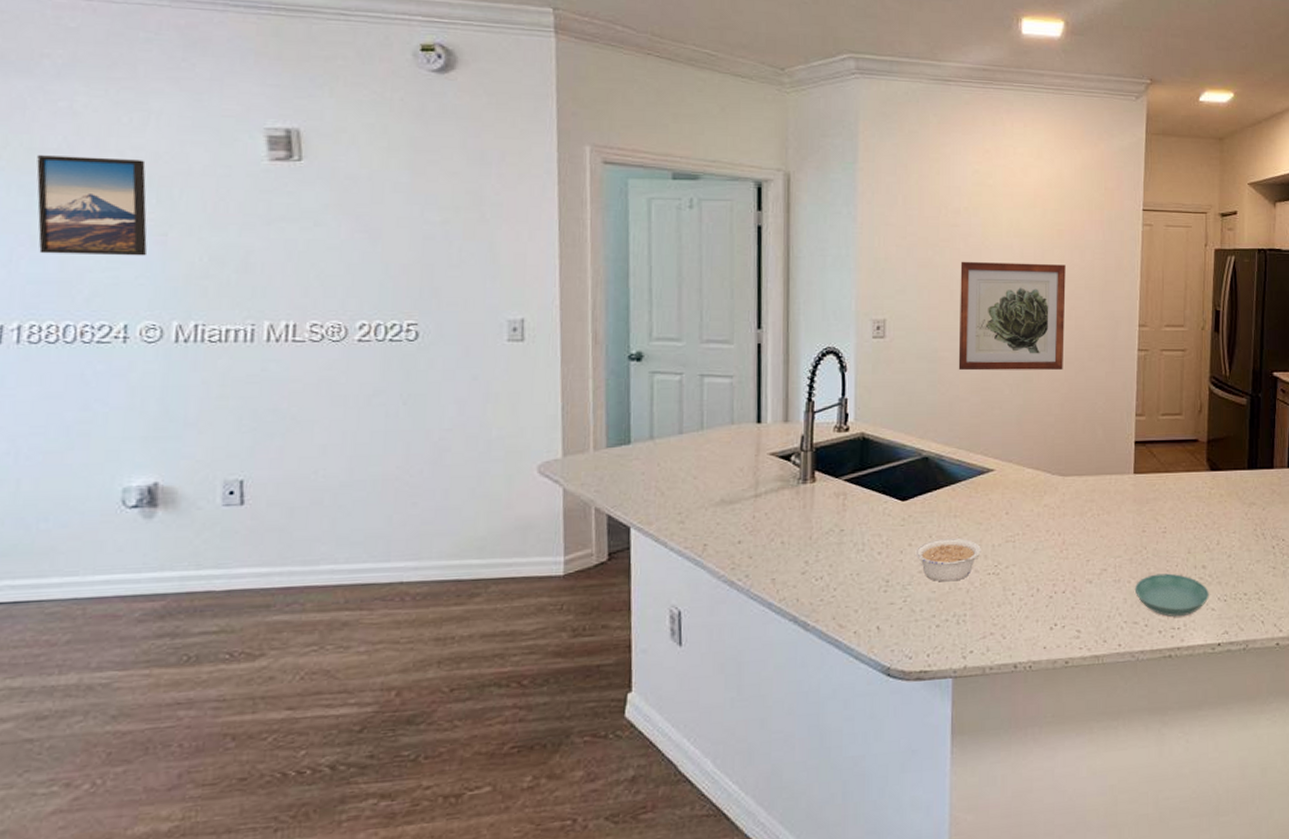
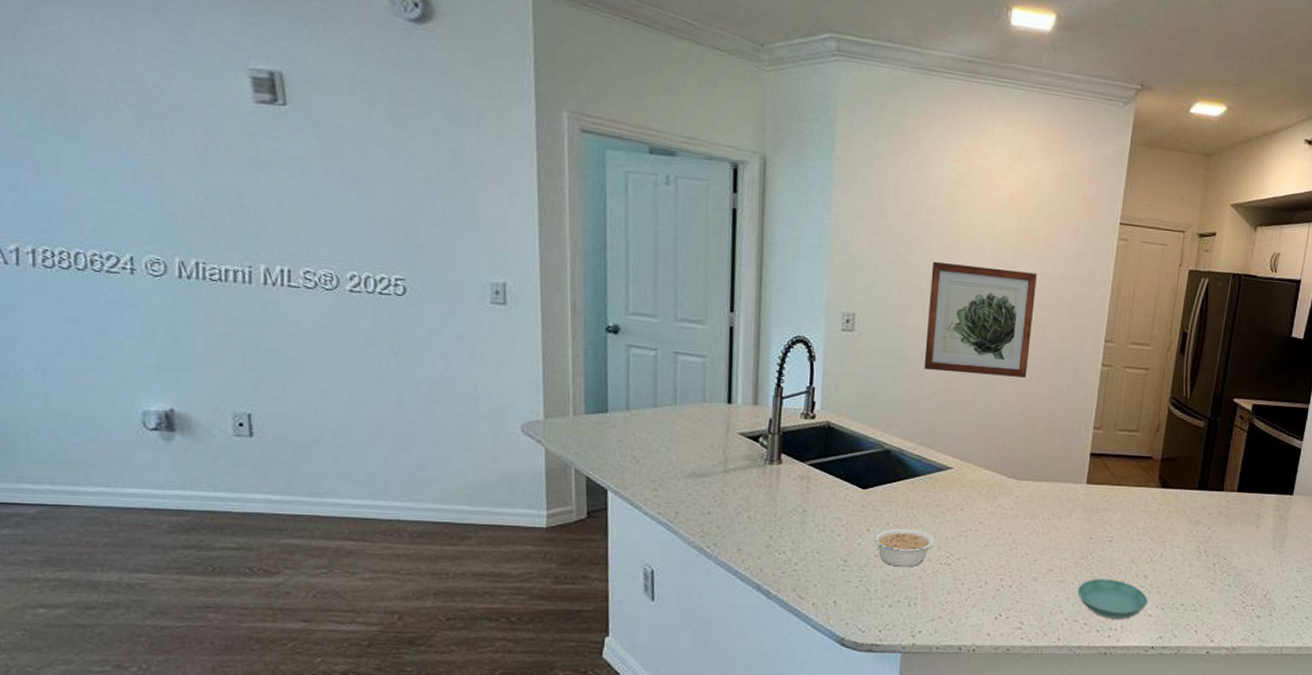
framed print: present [36,155,147,256] -> none [33,80,145,191]

